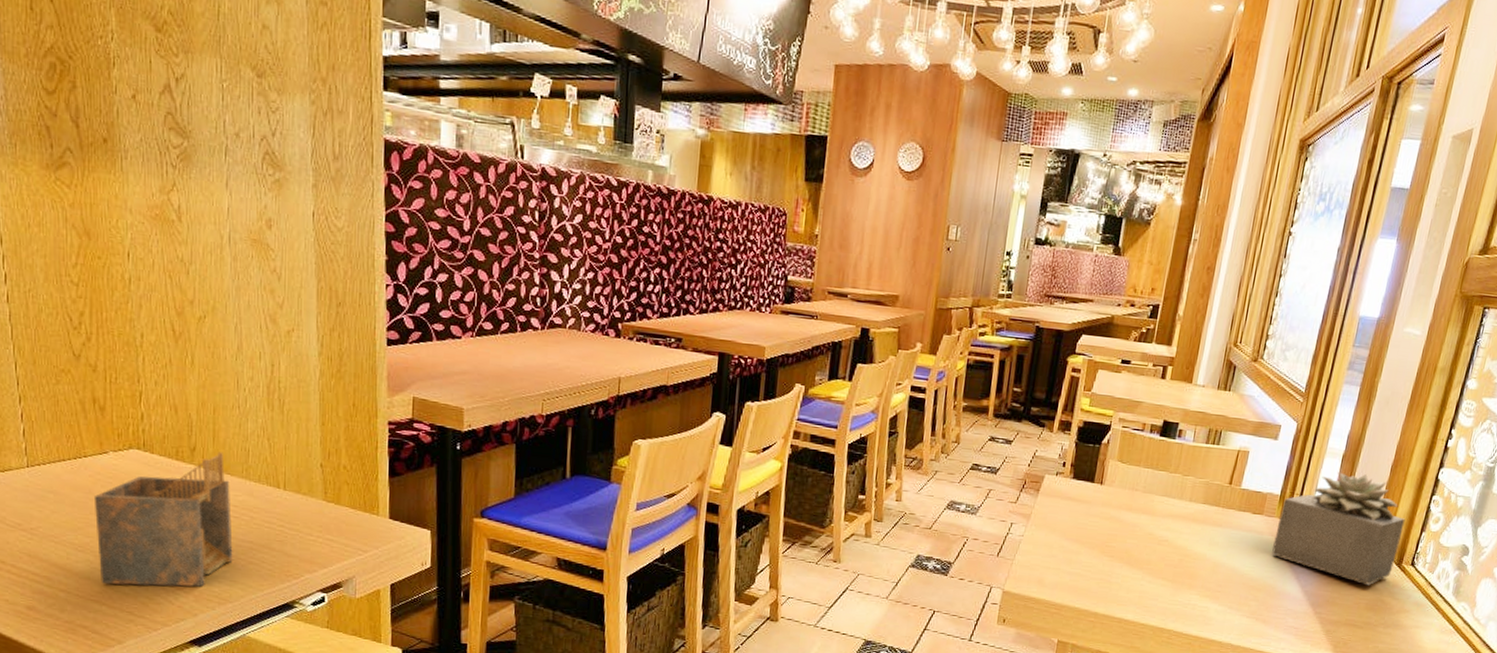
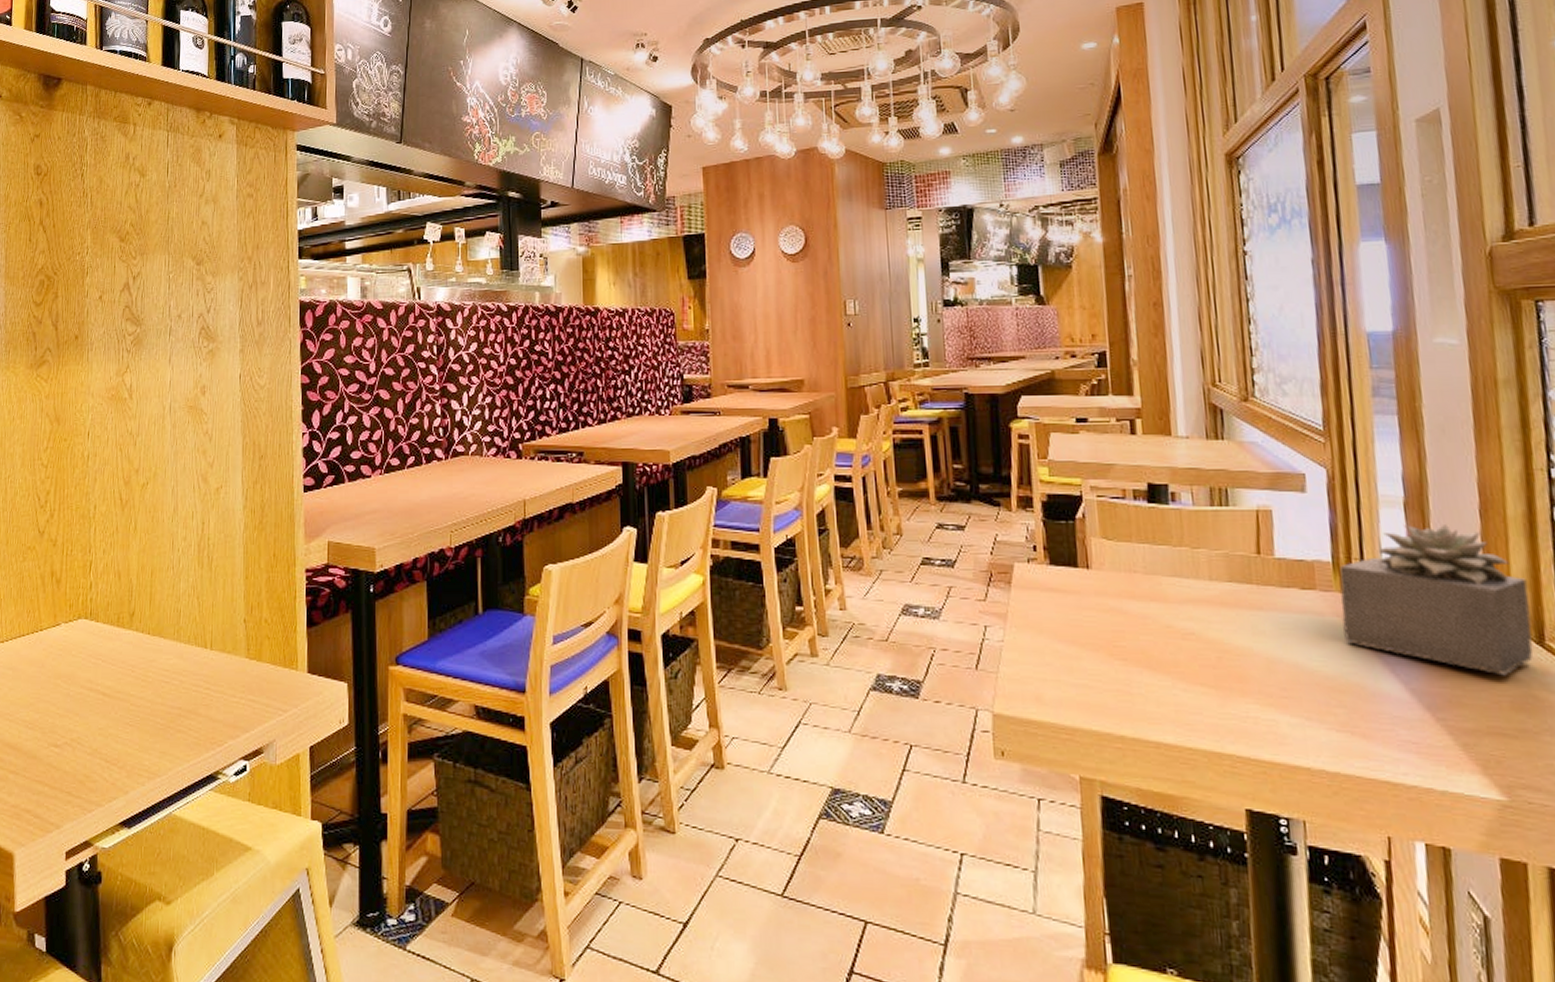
napkin holder: present [93,452,233,587] -> none [45,615,164,763]

